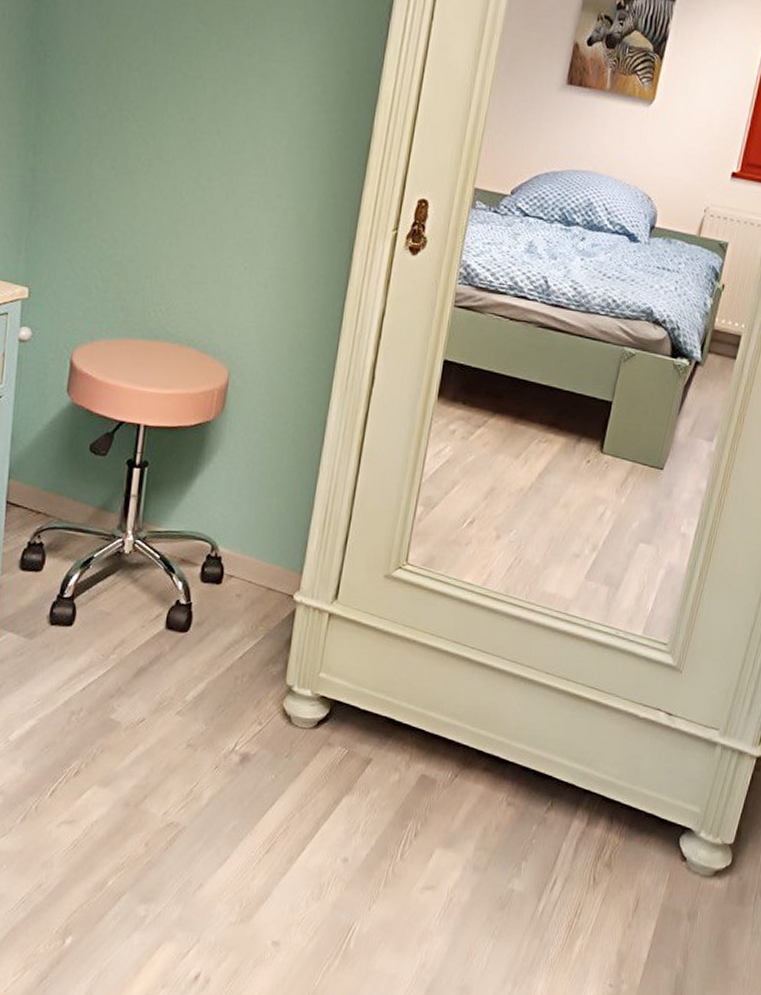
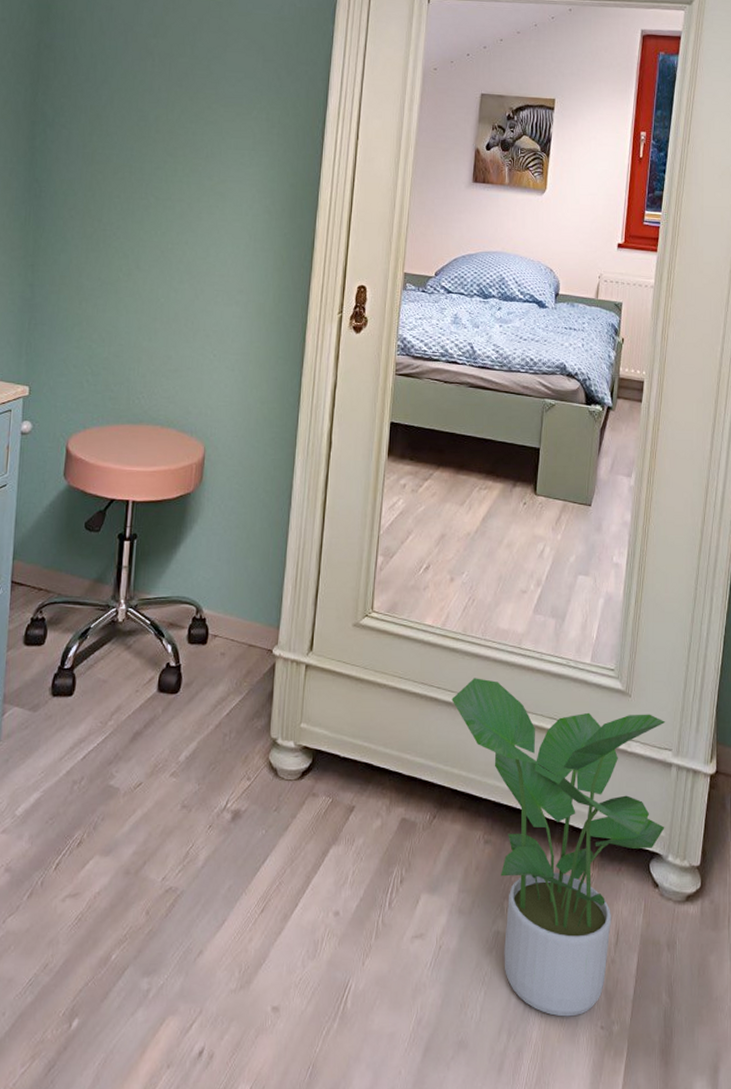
potted plant: none [485,641,717,973] -> present [451,678,666,1017]

